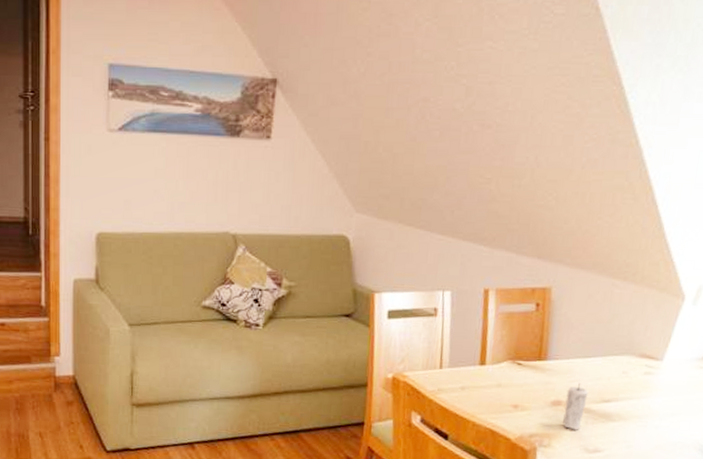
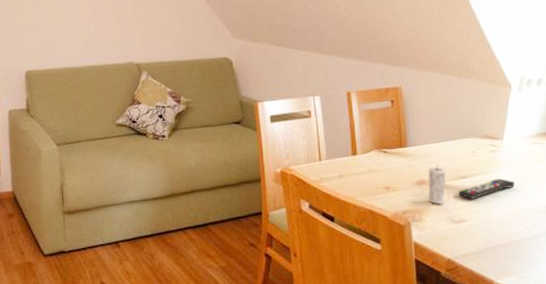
remote control: none [598,405,667,427] -> present [458,178,515,199]

